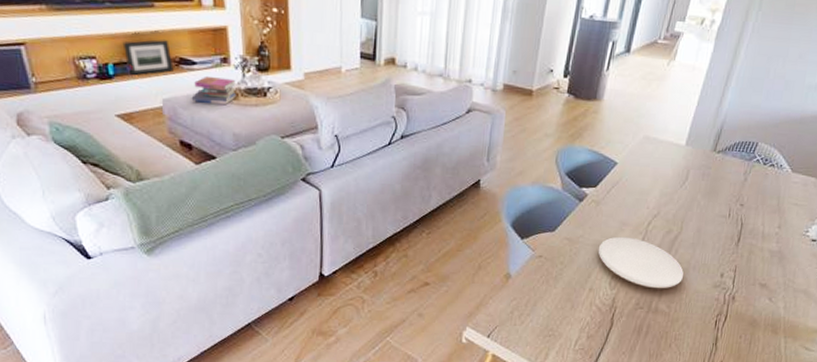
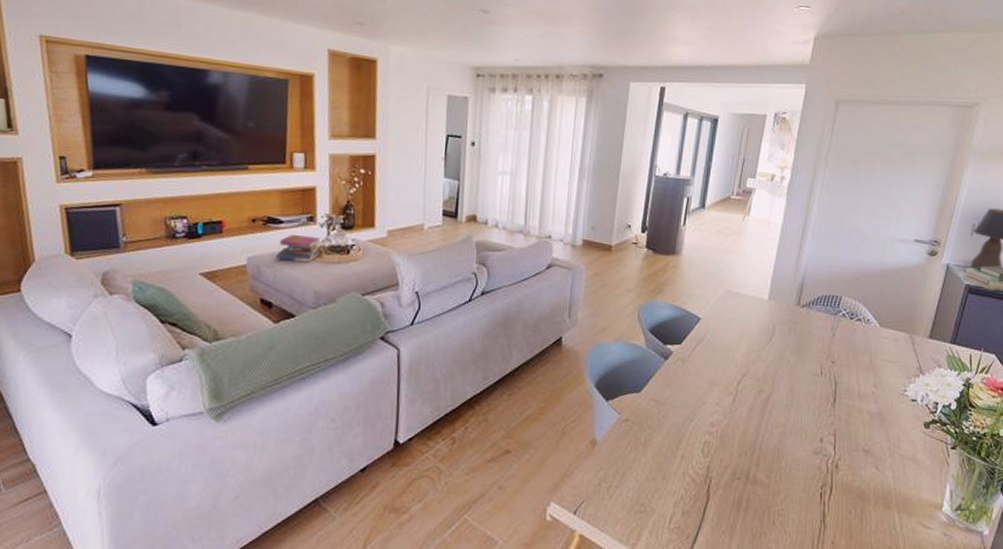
picture frame: present [122,40,174,76] -> none [214,200,261,235]
plate: present [598,236,684,289] -> none [687,397,781,457]

